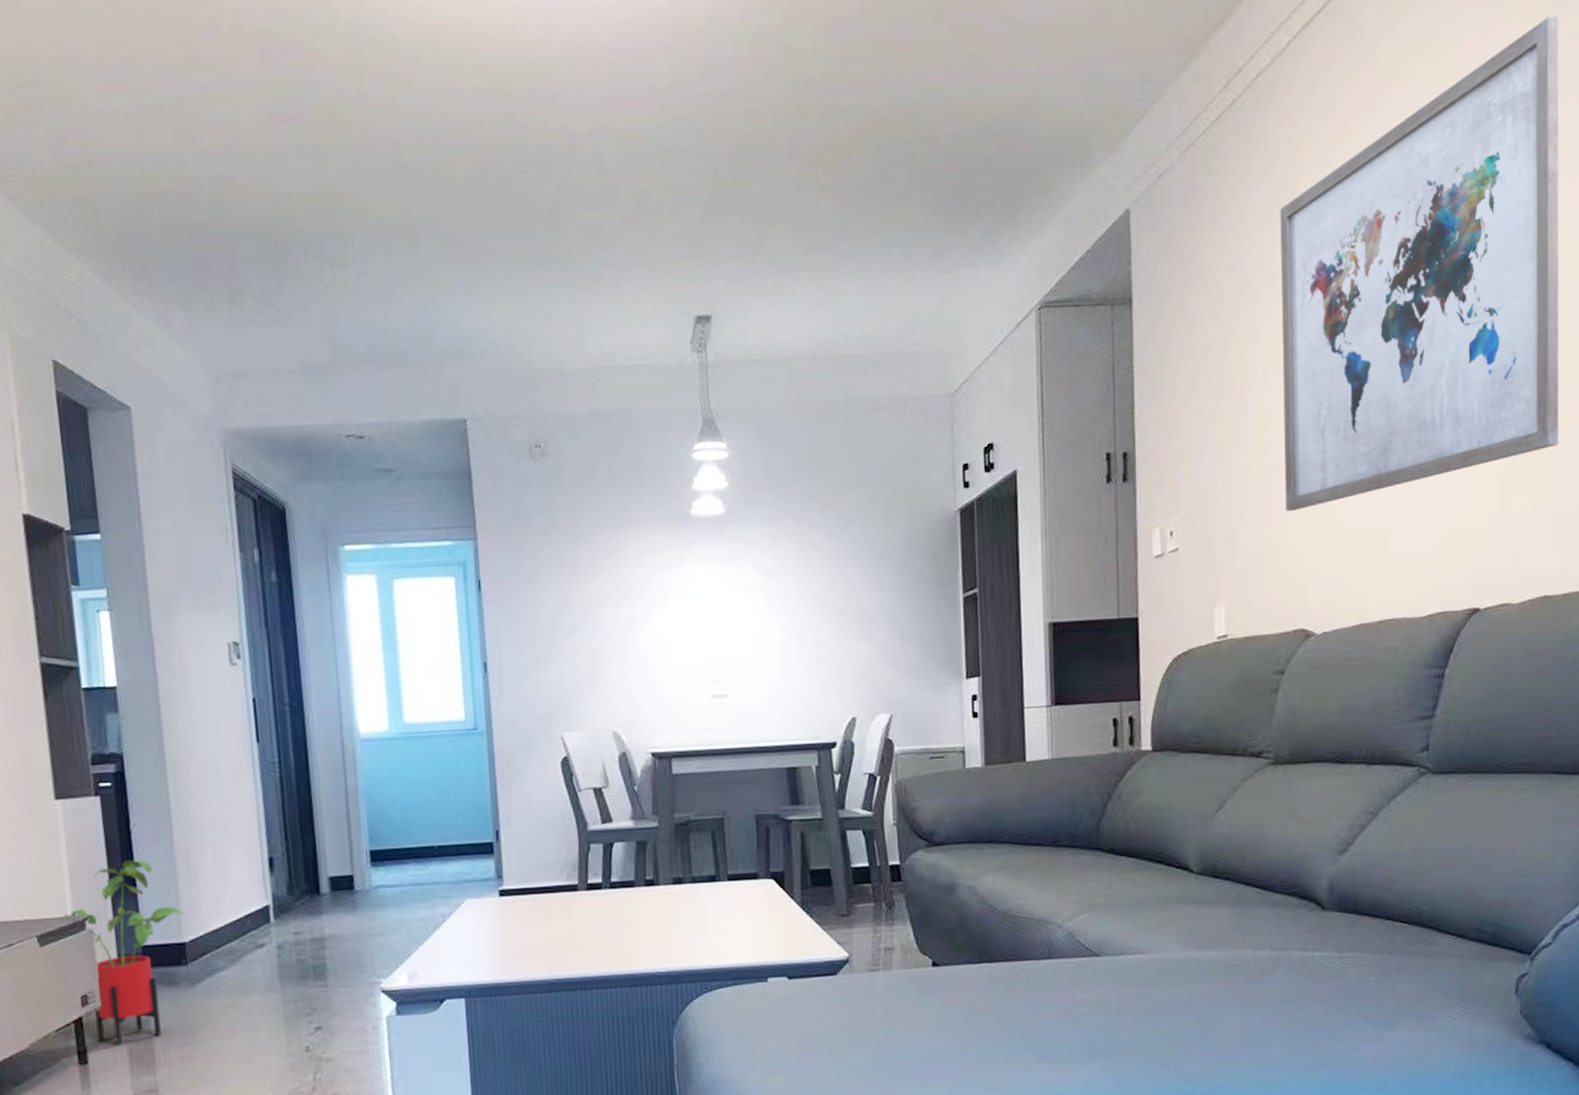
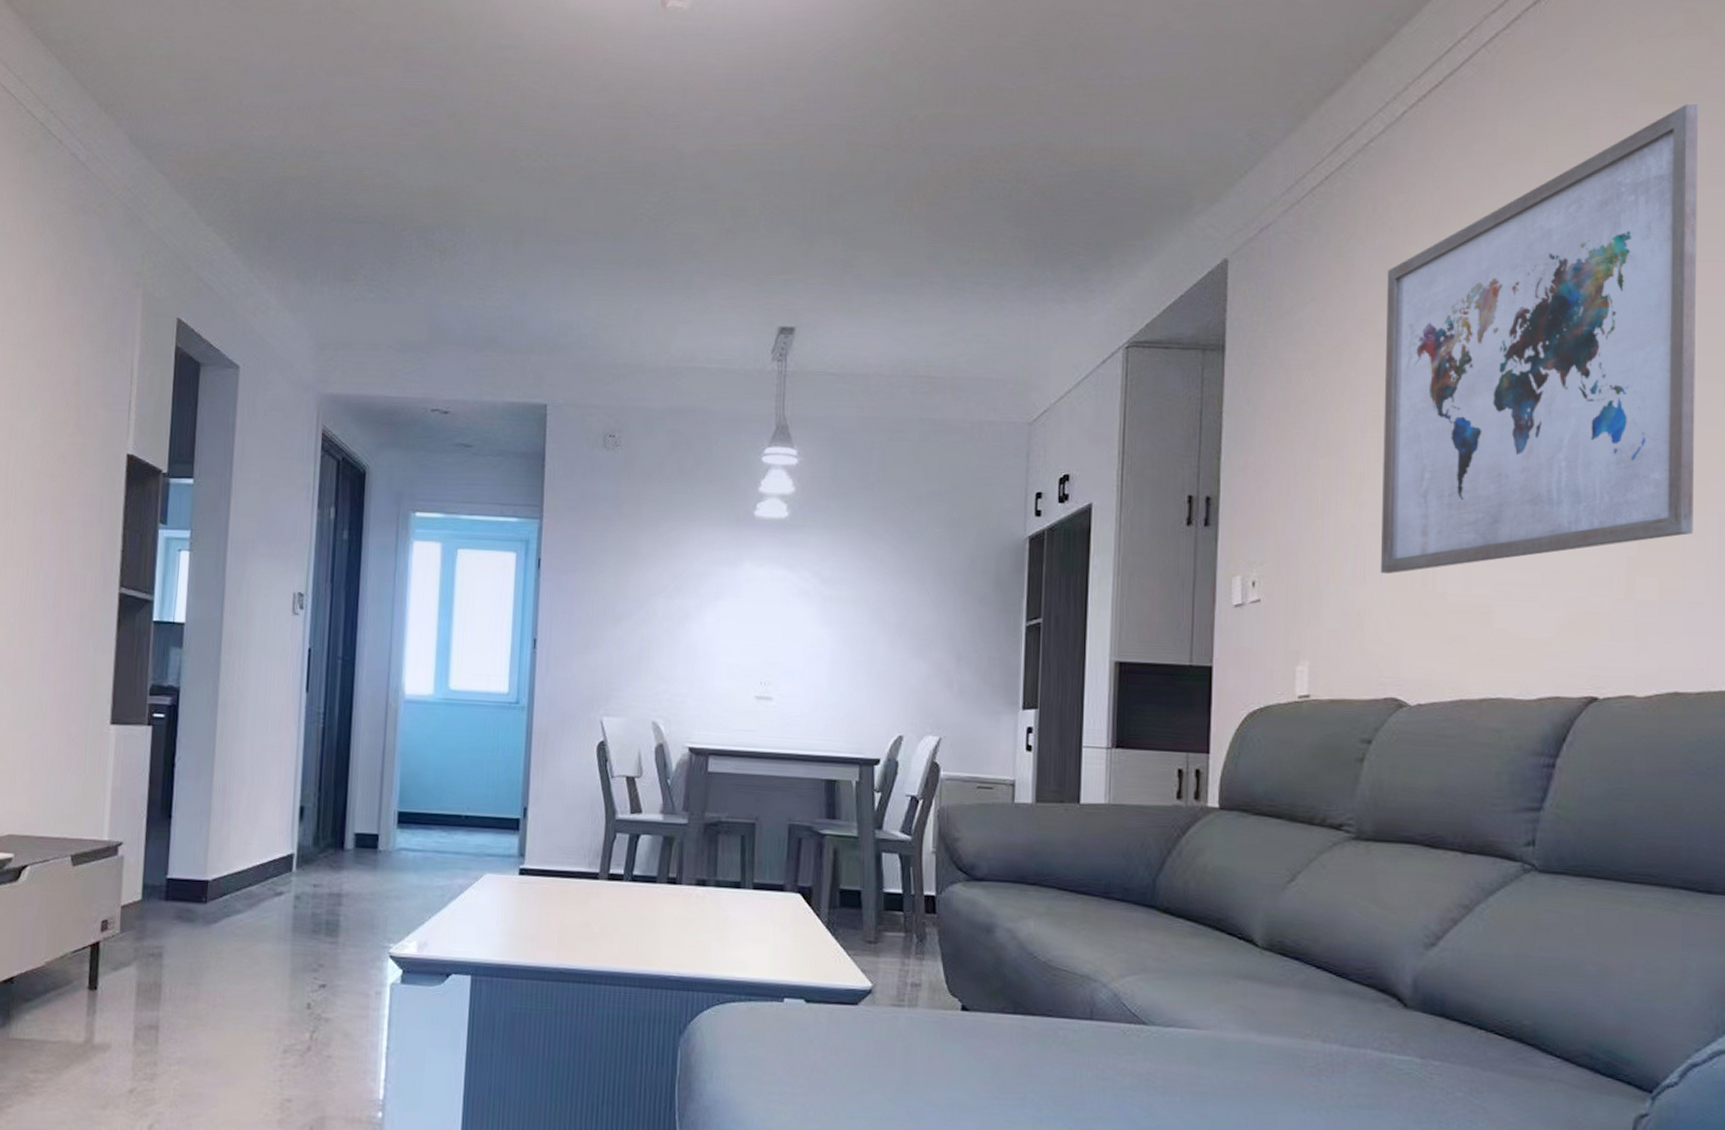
house plant: present [59,860,185,1046] -> none [95,792,213,976]

